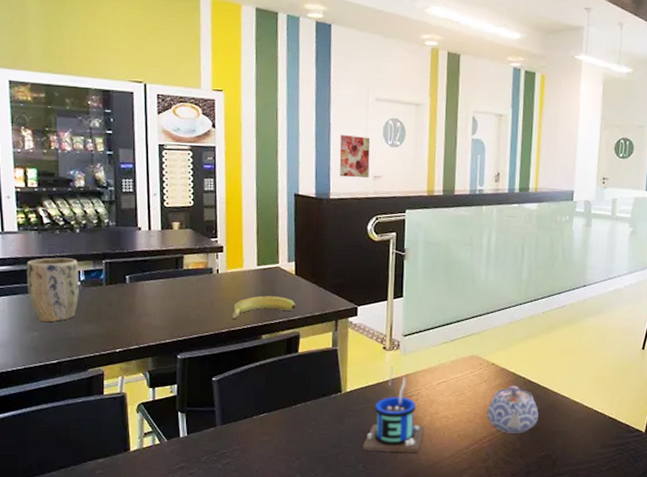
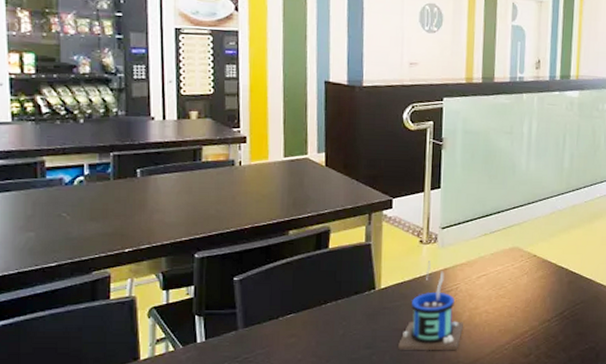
plant pot: present [26,257,79,322] -> none [21,150,83,221]
banana: present [232,295,297,320] -> none [255,189,327,215]
wall art: present [339,135,371,178] -> none [373,20,406,65]
teapot: present [487,385,539,434] -> none [528,277,581,327]

